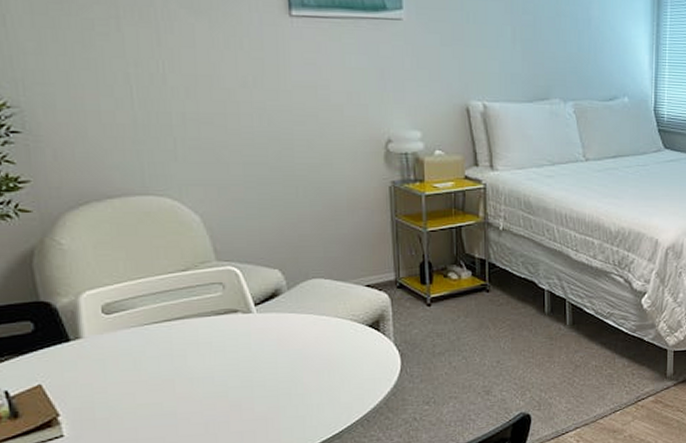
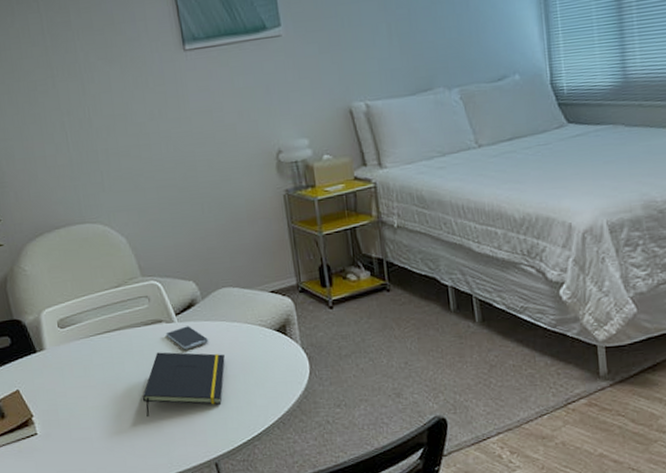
notepad: none [206,345,309,416] -> present [142,352,225,418]
smartphone: none [241,317,292,343] -> present [165,326,209,350]

